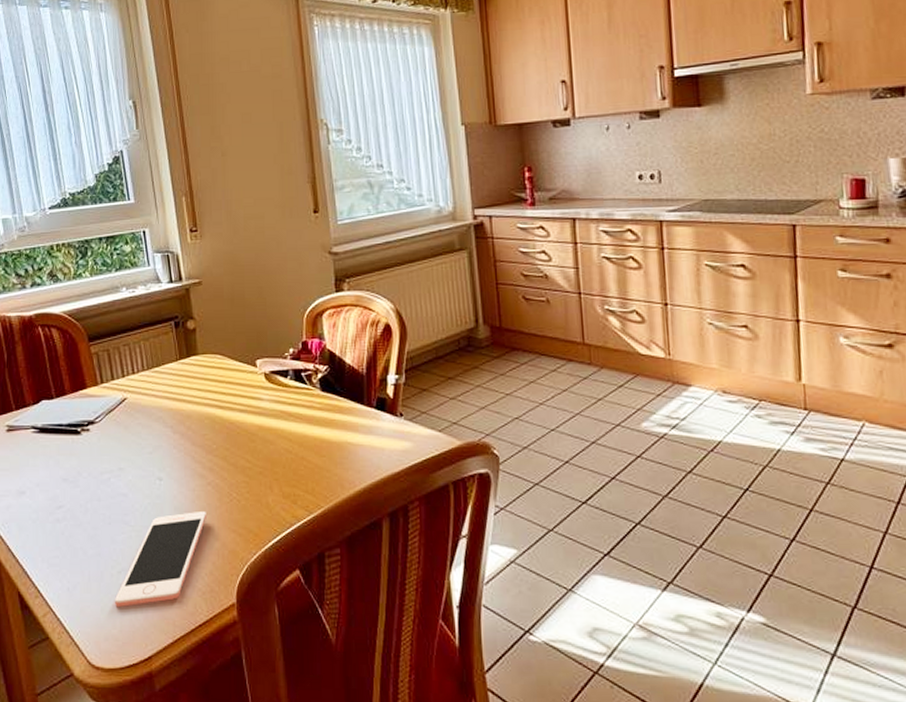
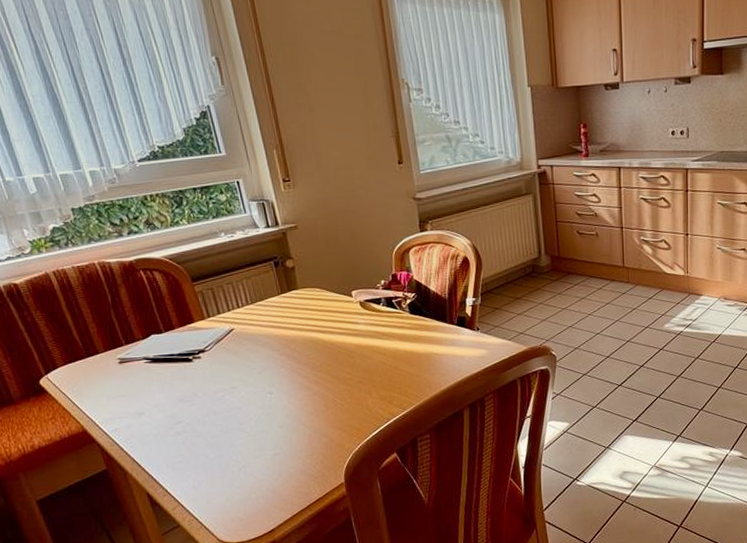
cell phone: present [115,510,206,607] -> none [238,415,315,495]

